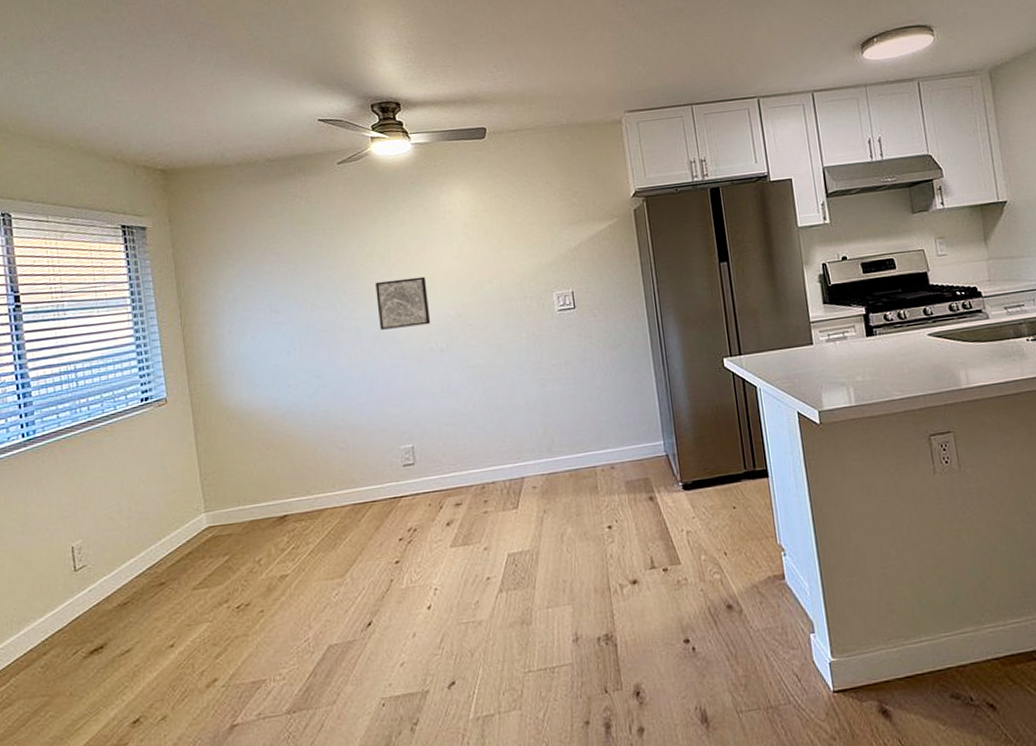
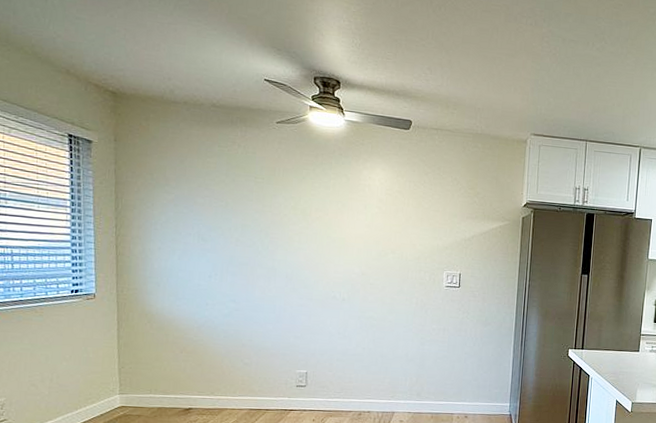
wall art: present [375,276,431,330] -> none [293,232,340,277]

